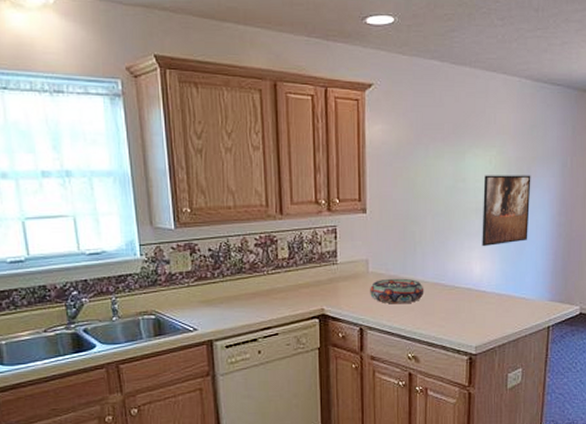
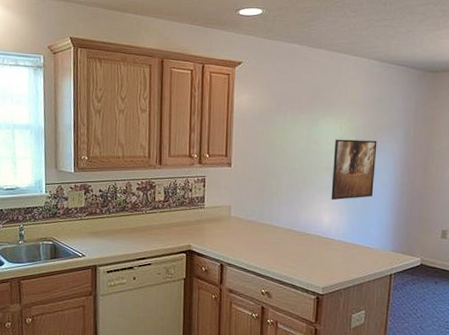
decorative bowl: present [370,278,424,304] -> none [231,223,279,246]

